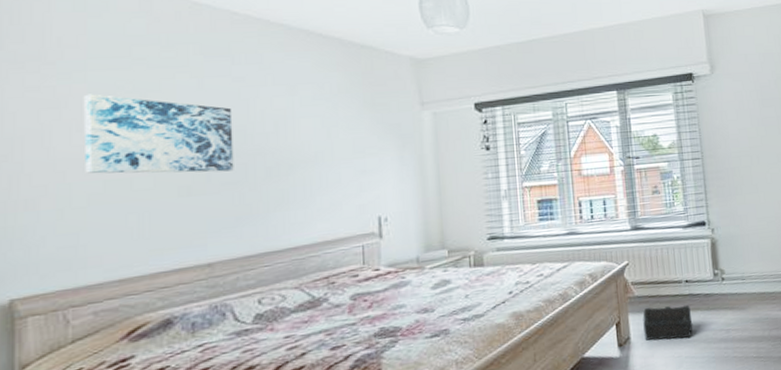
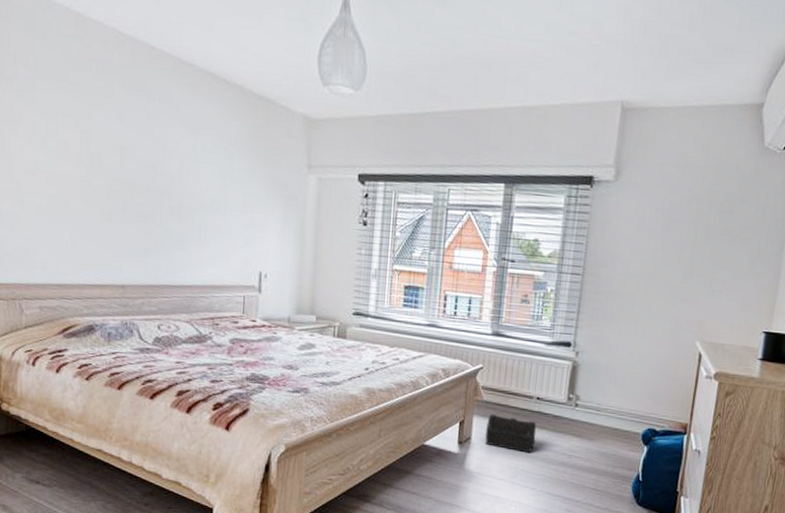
wall art: present [83,94,234,174] -> none [32,113,146,205]

